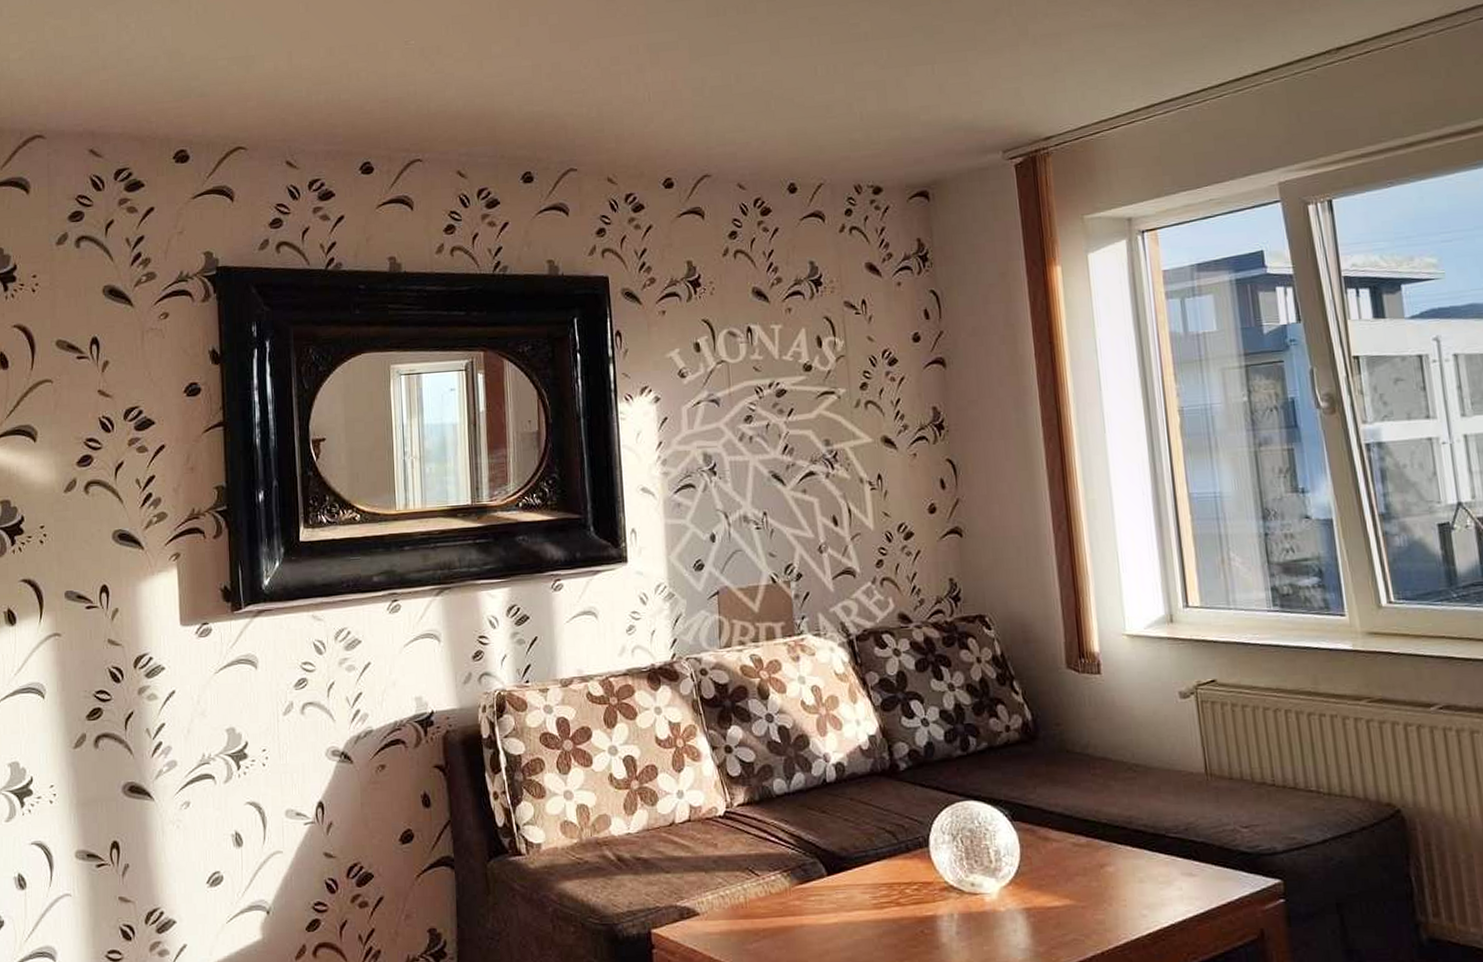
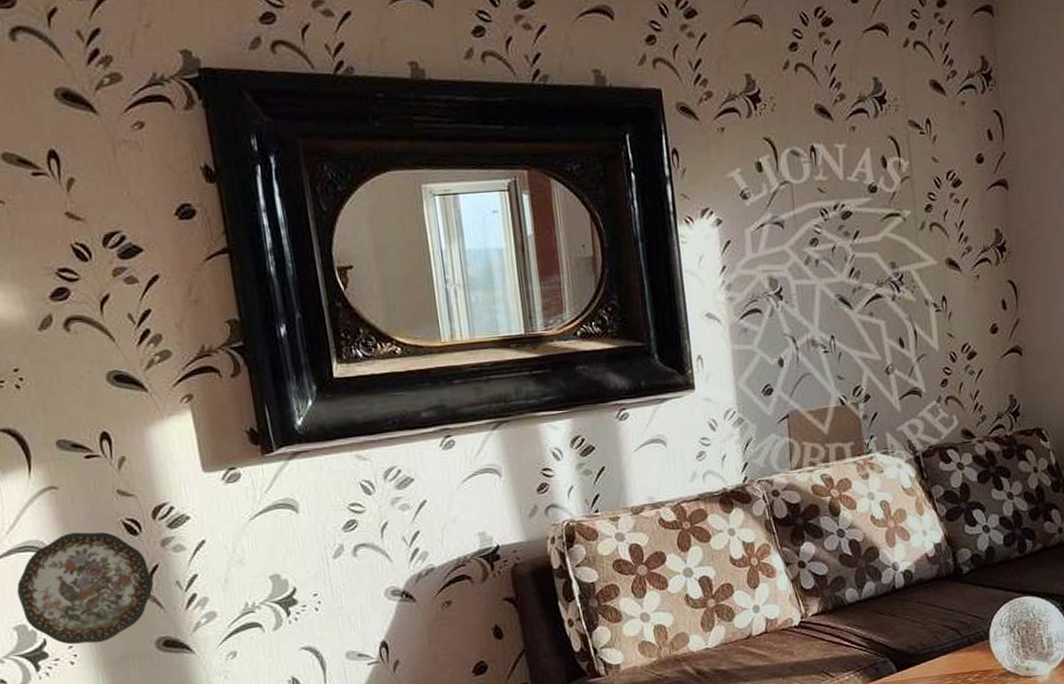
decorative plate: none [15,677,128,784] -> present [16,532,154,645]

